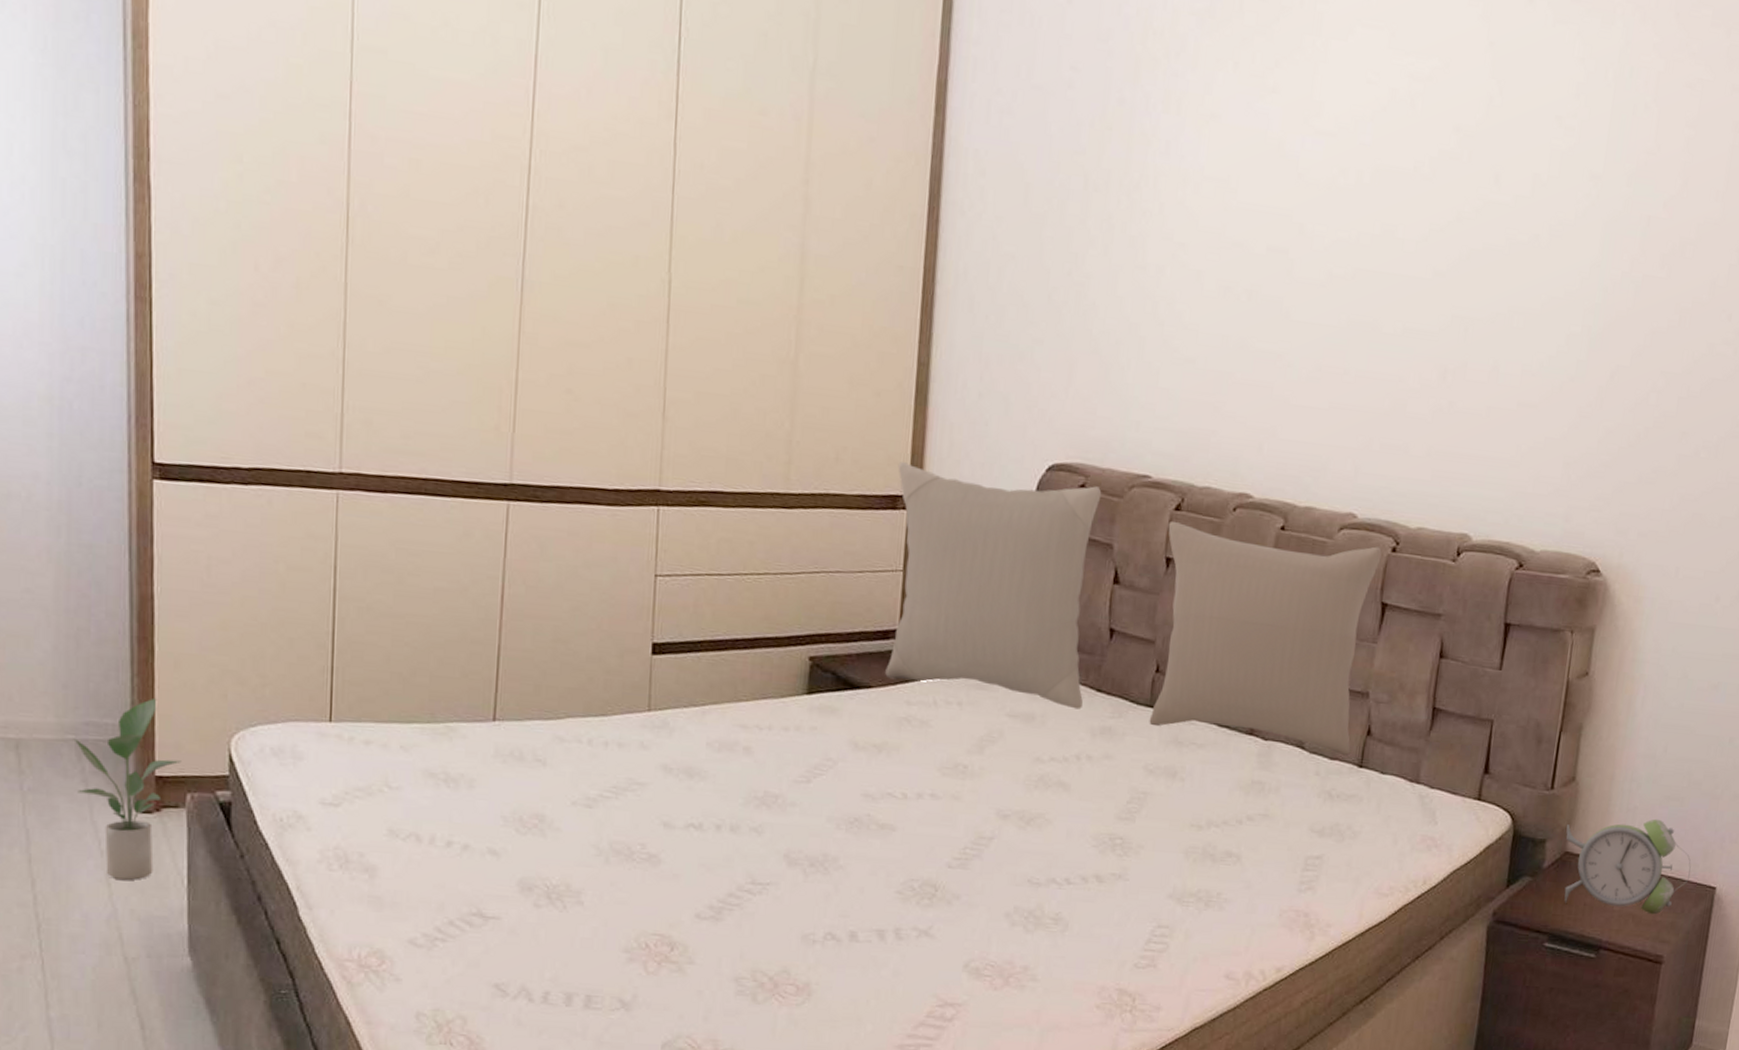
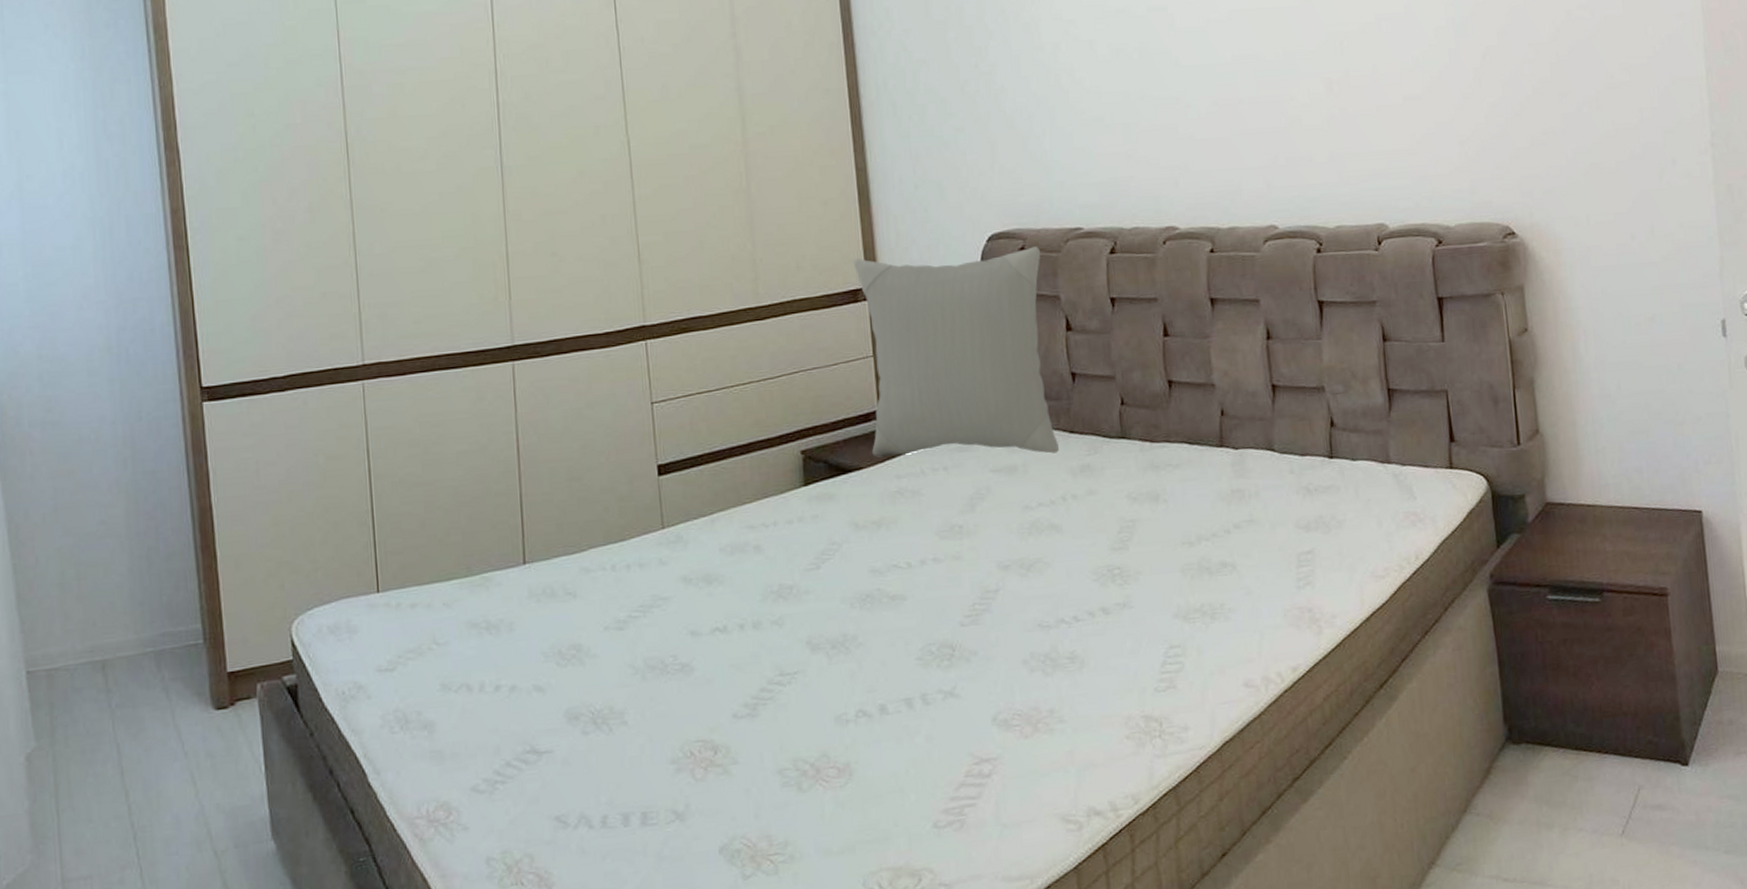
potted plant: present [75,697,182,881] -> none [154,599,250,778]
pillow: present [1149,522,1382,756] -> none [1106,251,1319,455]
alarm clock: present [1564,819,1691,915] -> none [1542,454,1673,553]

